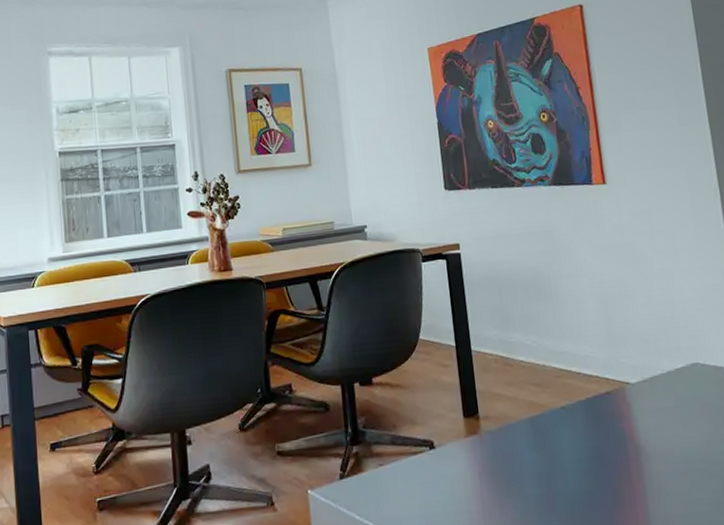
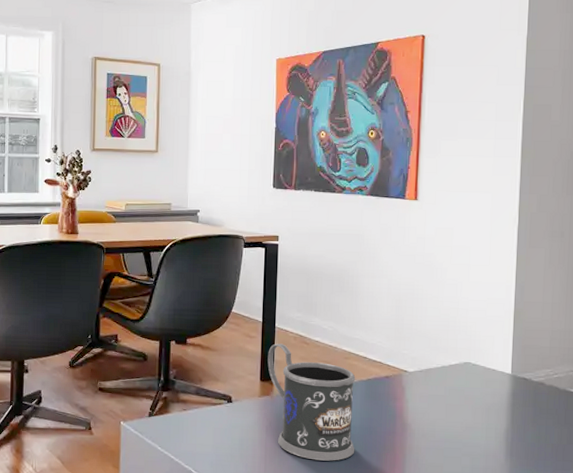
mug: none [467,369,587,506] -> present [267,343,356,461]

